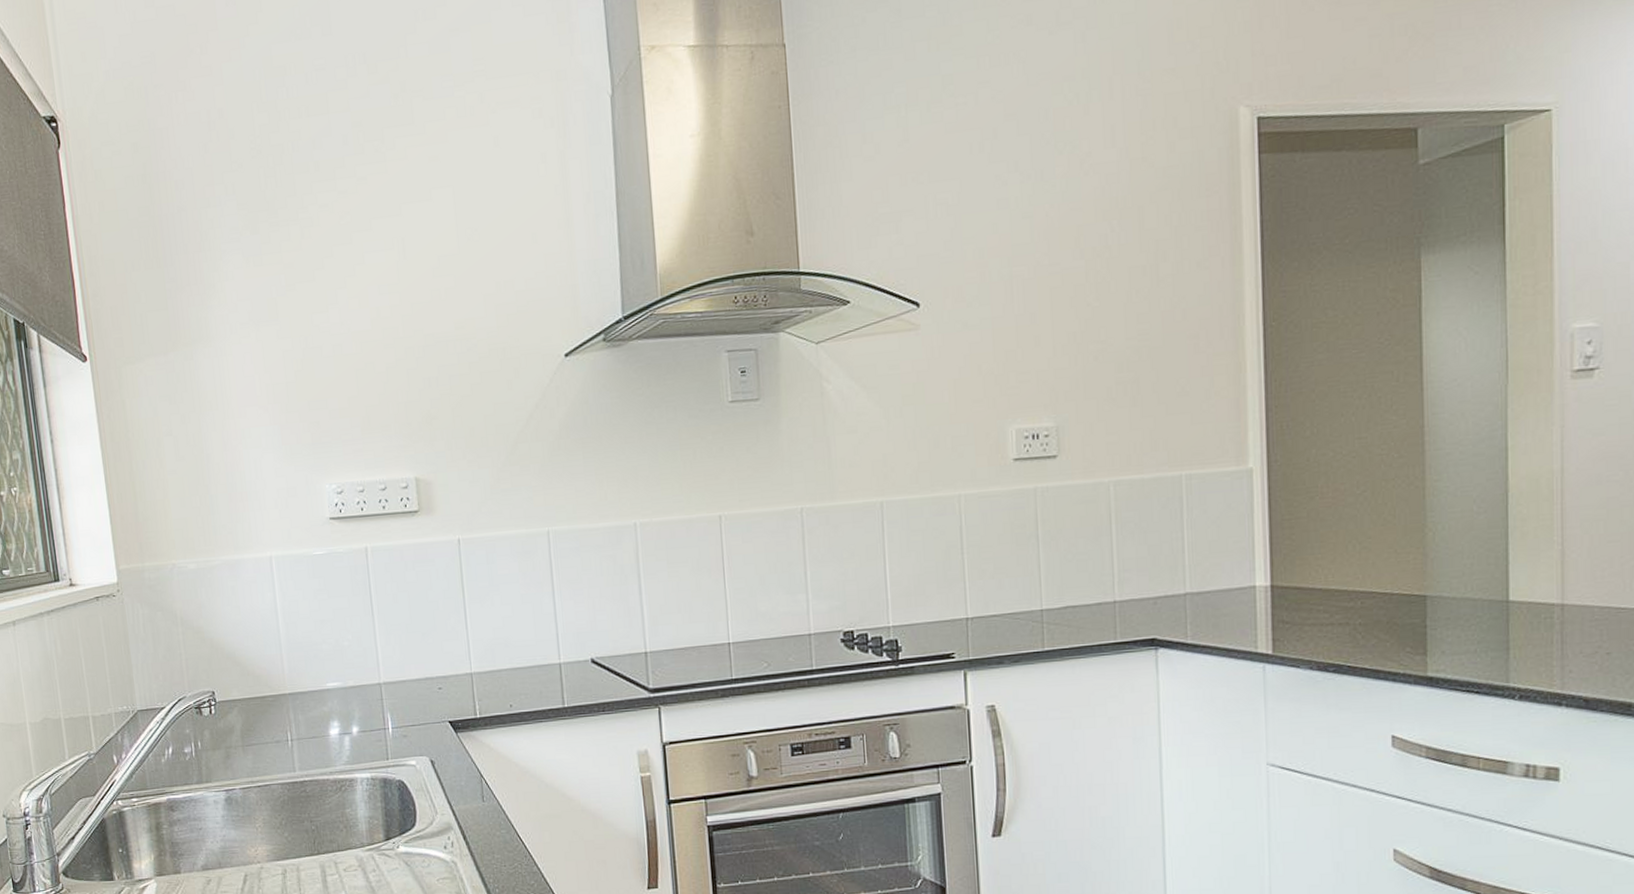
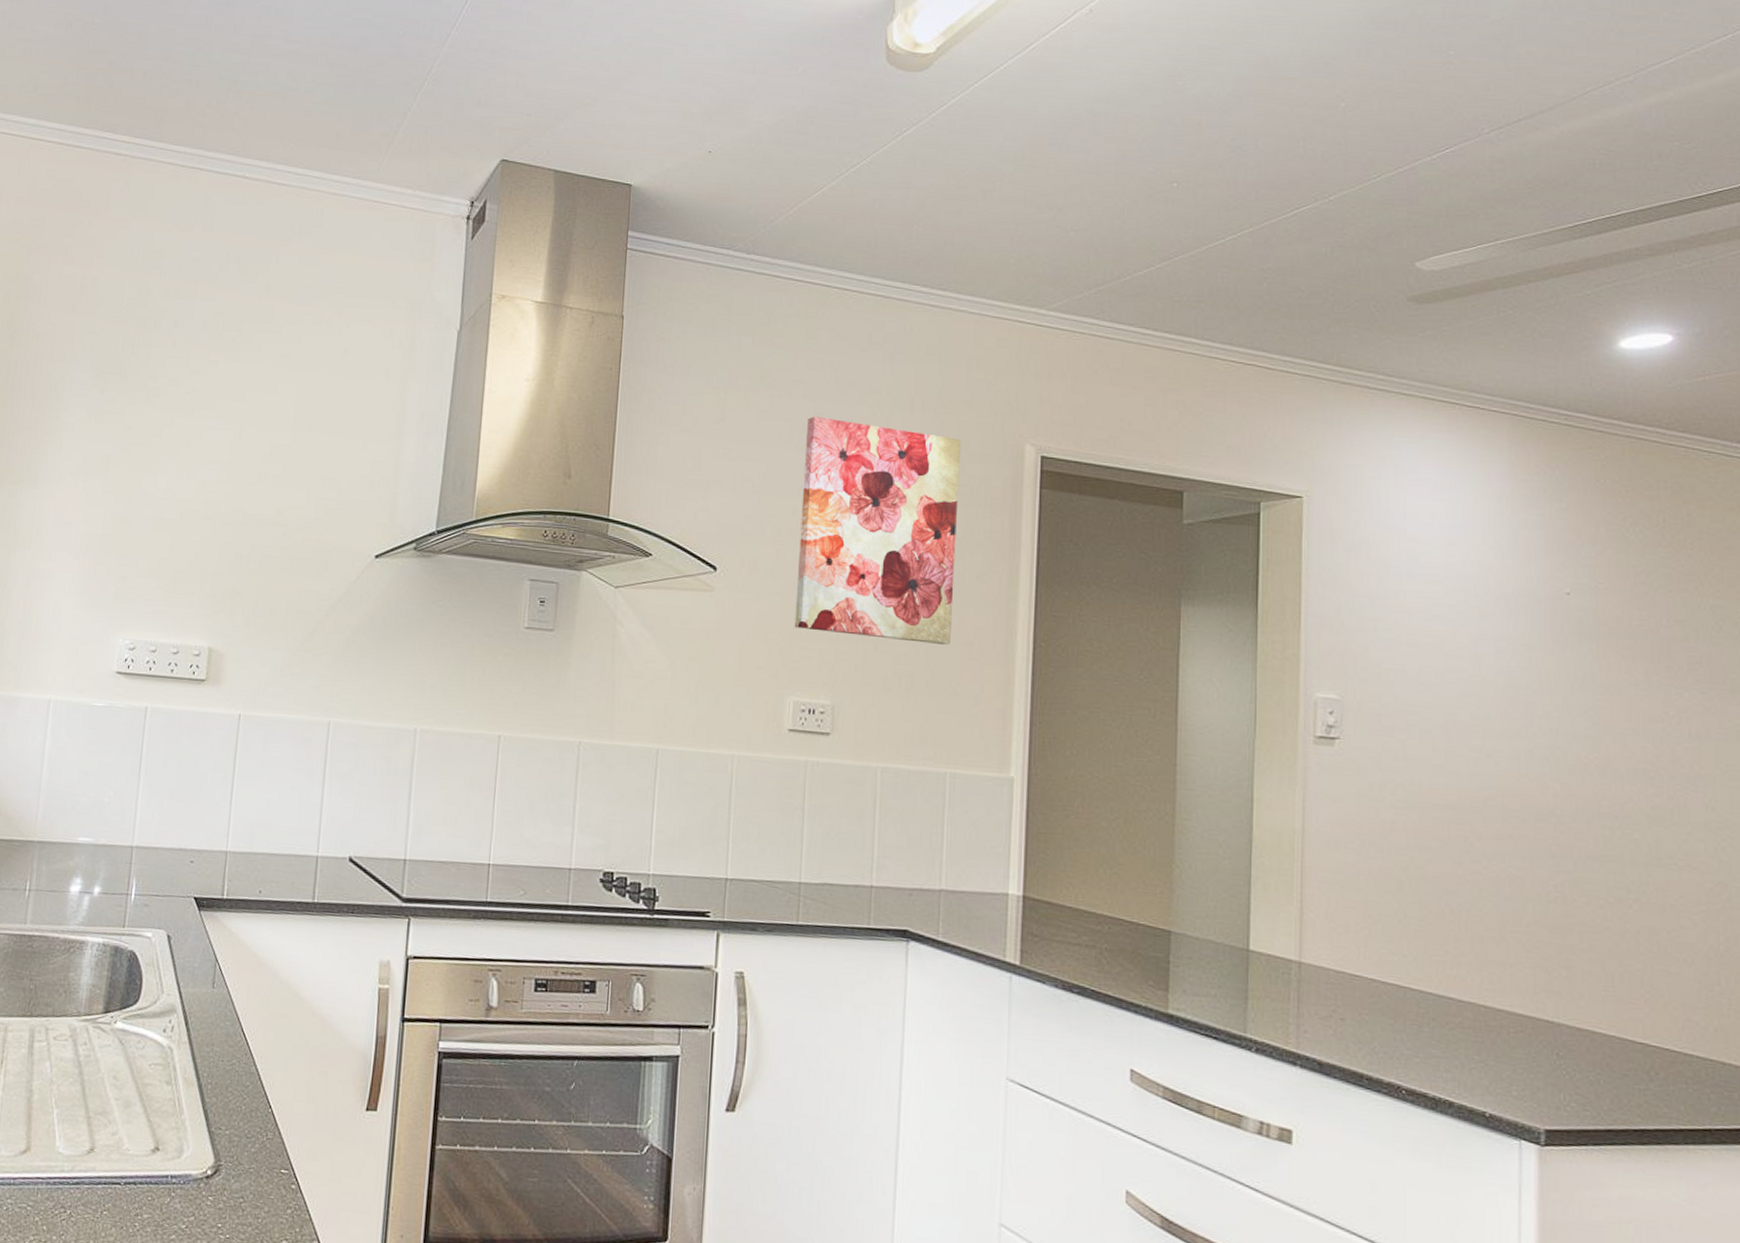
wall art: none [998,114,1175,353] -> present [794,416,961,645]

